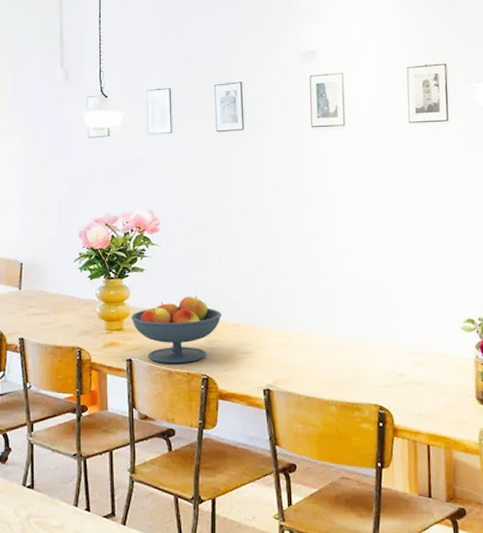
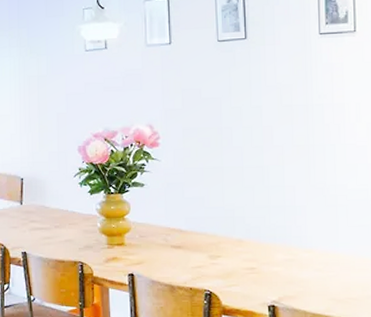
fruit bowl: present [131,295,222,363] -> none [132,211,225,278]

